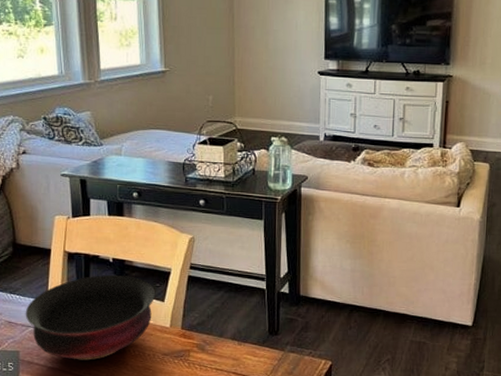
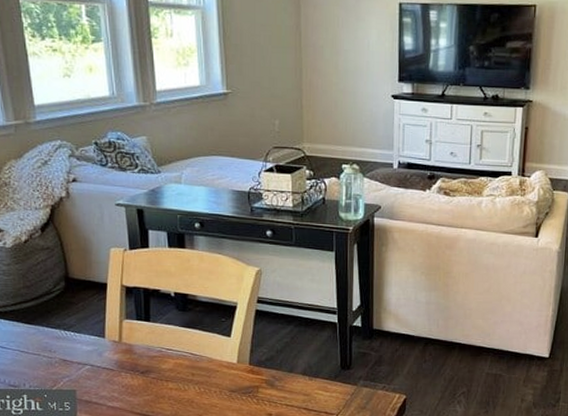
bowl: present [25,274,156,360] -> none [81,309,221,399]

